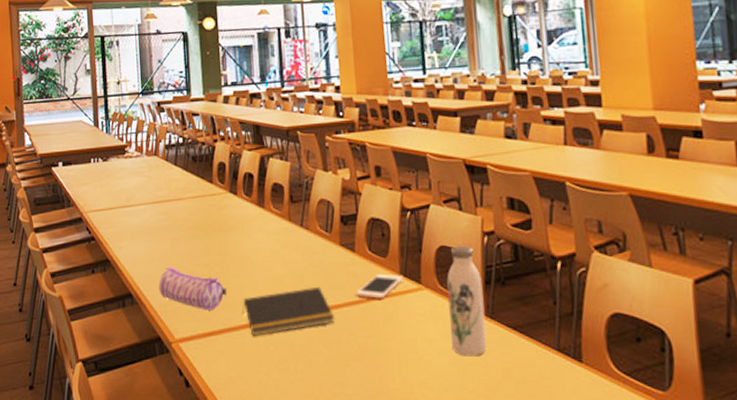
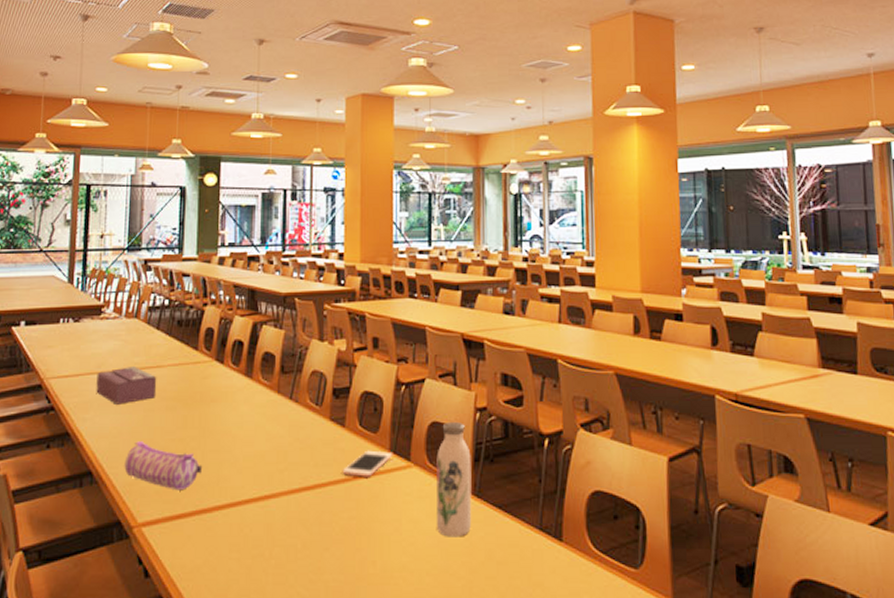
tissue box: none [127,200,180,234] -> present [96,367,157,405]
notepad: present [242,286,335,336] -> none [218,464,317,518]

